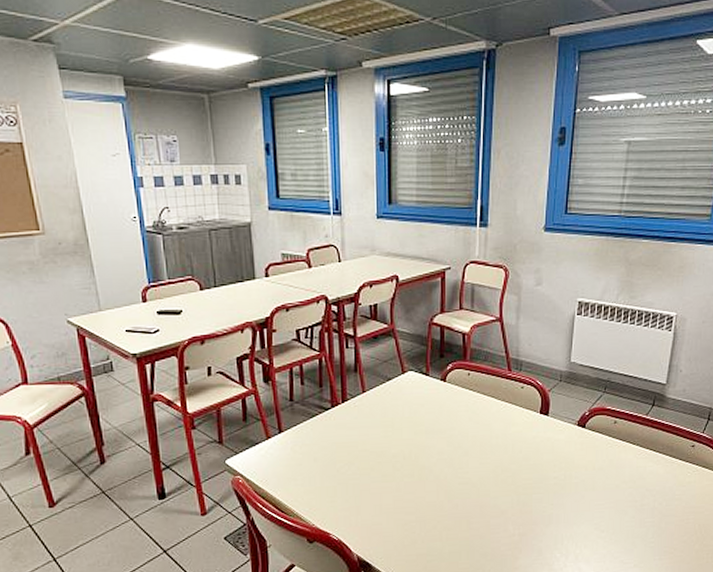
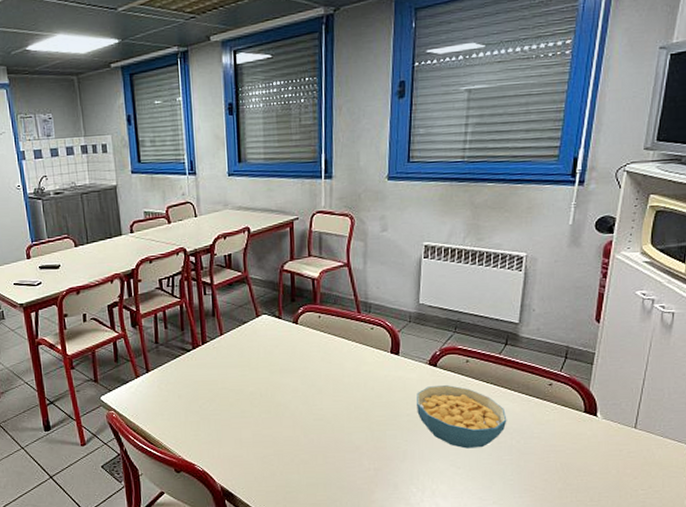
cereal bowl: none [564,447,651,512] -> present [417,385,507,449]

